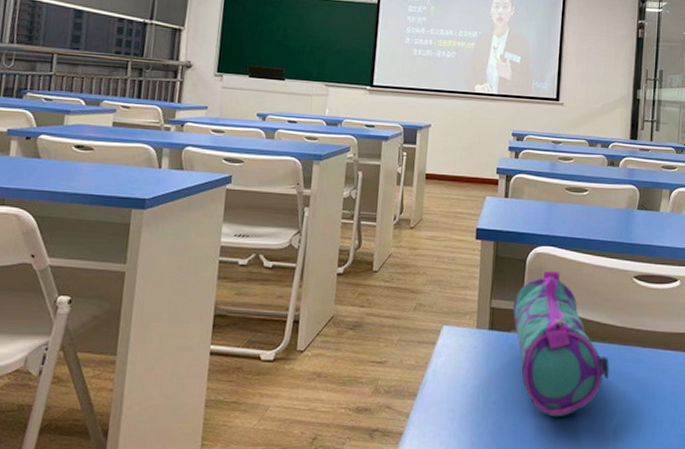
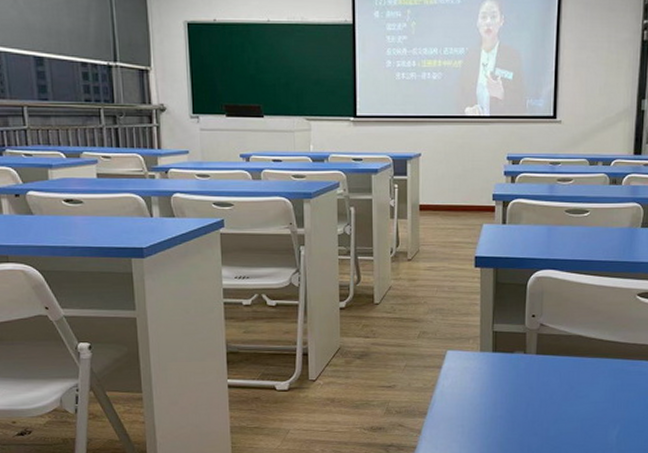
pencil case: present [513,271,609,417] -> none [515,294,612,427]

